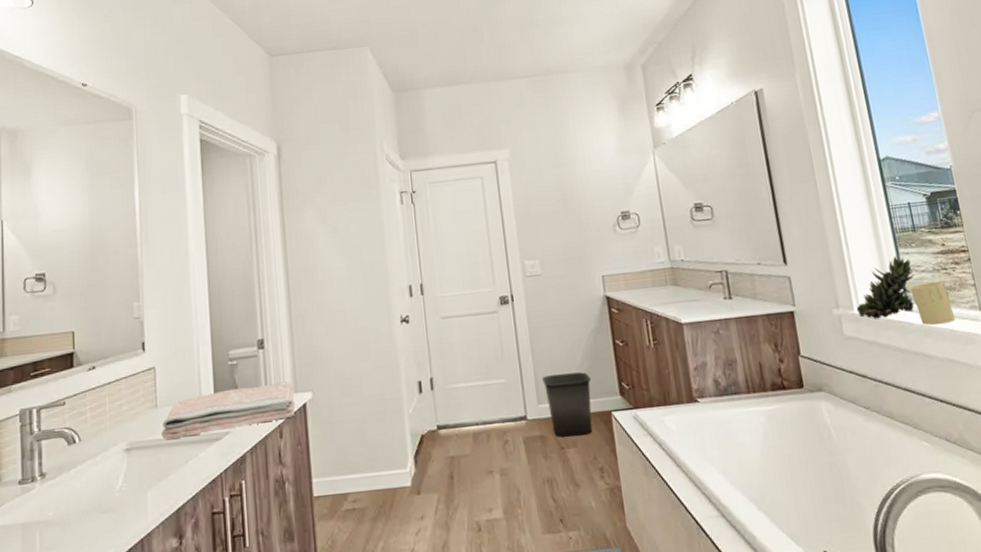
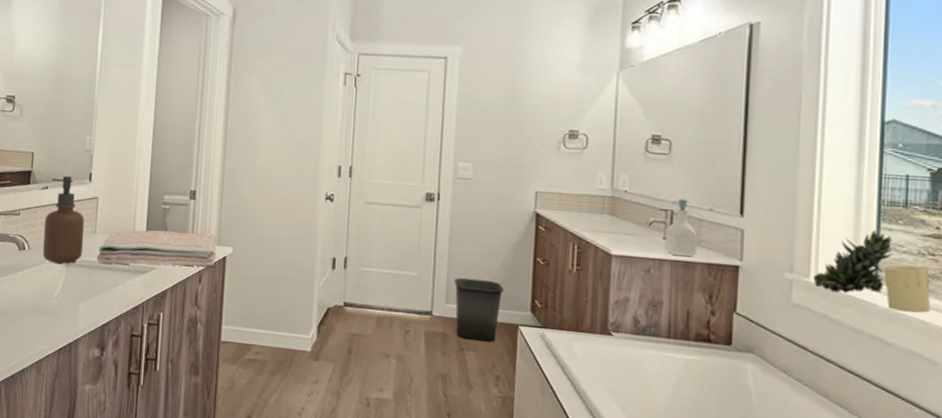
soap dispenser: none [95,349,145,451] -> present [43,175,85,264]
soap bottle: none [725,258,756,313] -> present [665,199,698,258]

